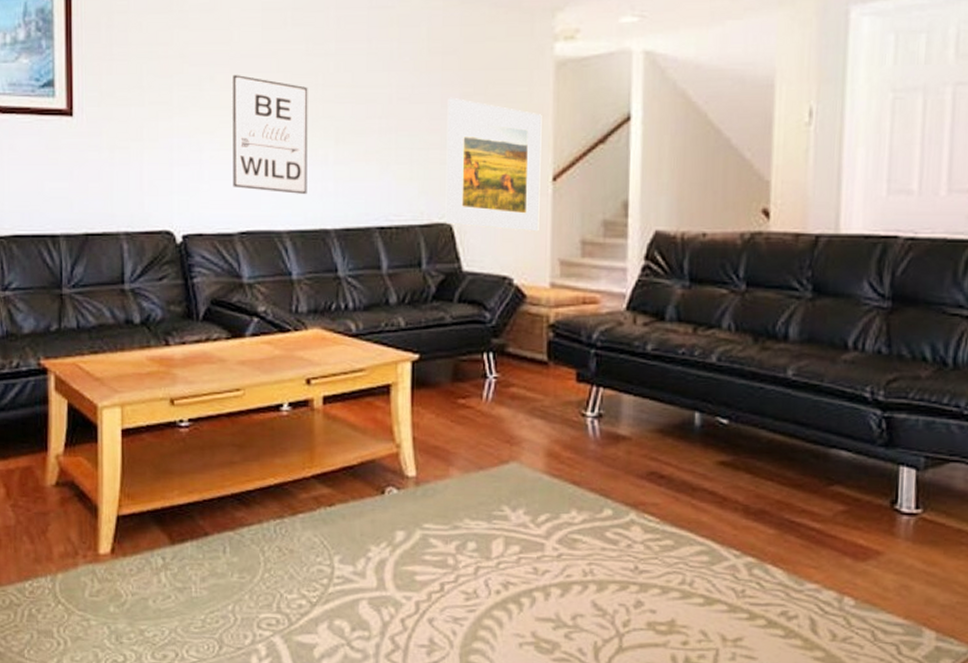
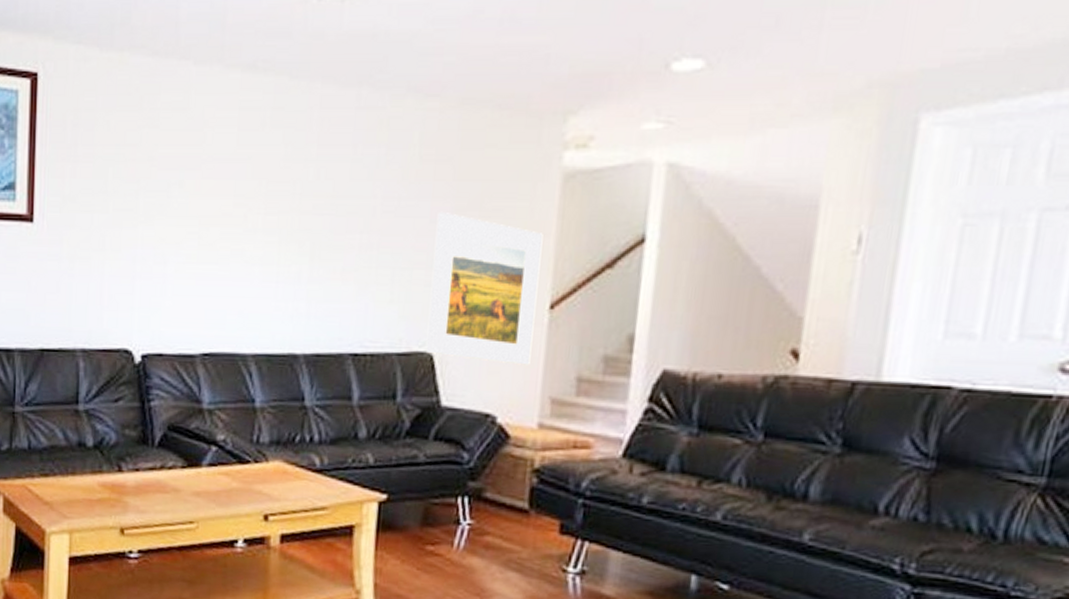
wall art: present [232,75,308,195] -> none [197,181,284,316]

